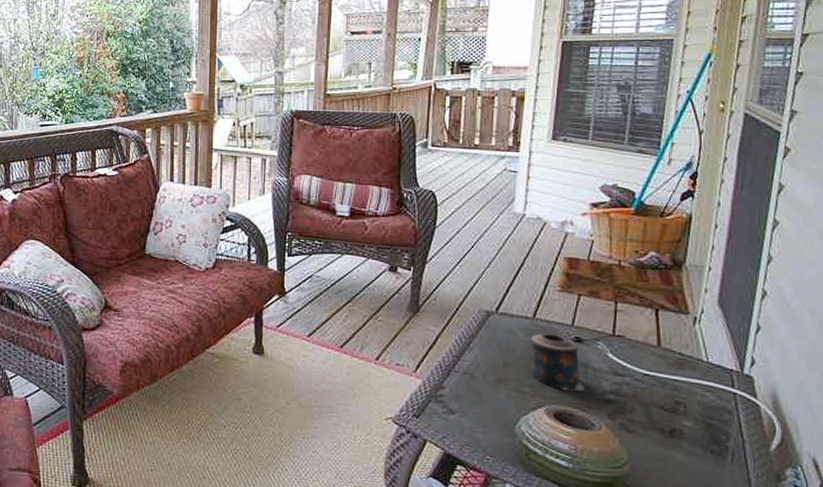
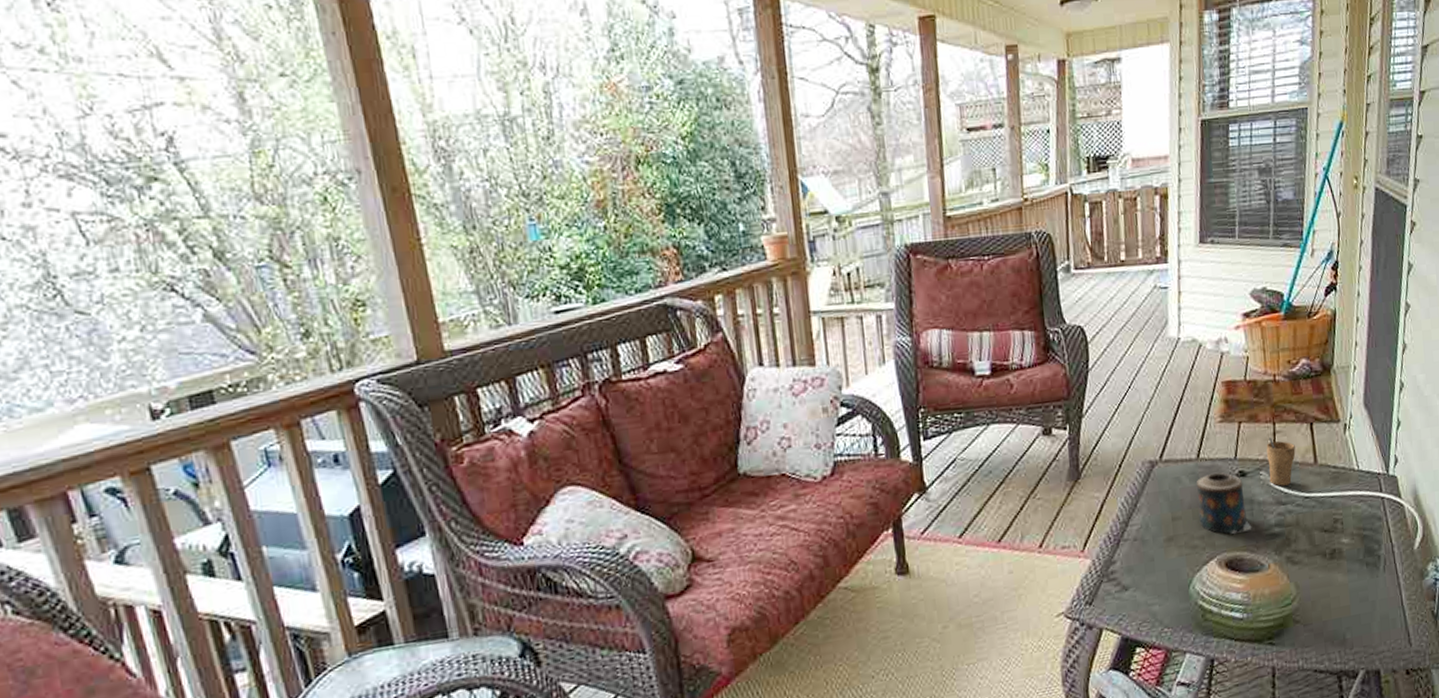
cup: none [606,314,637,360] -> present [1266,437,1296,486]

